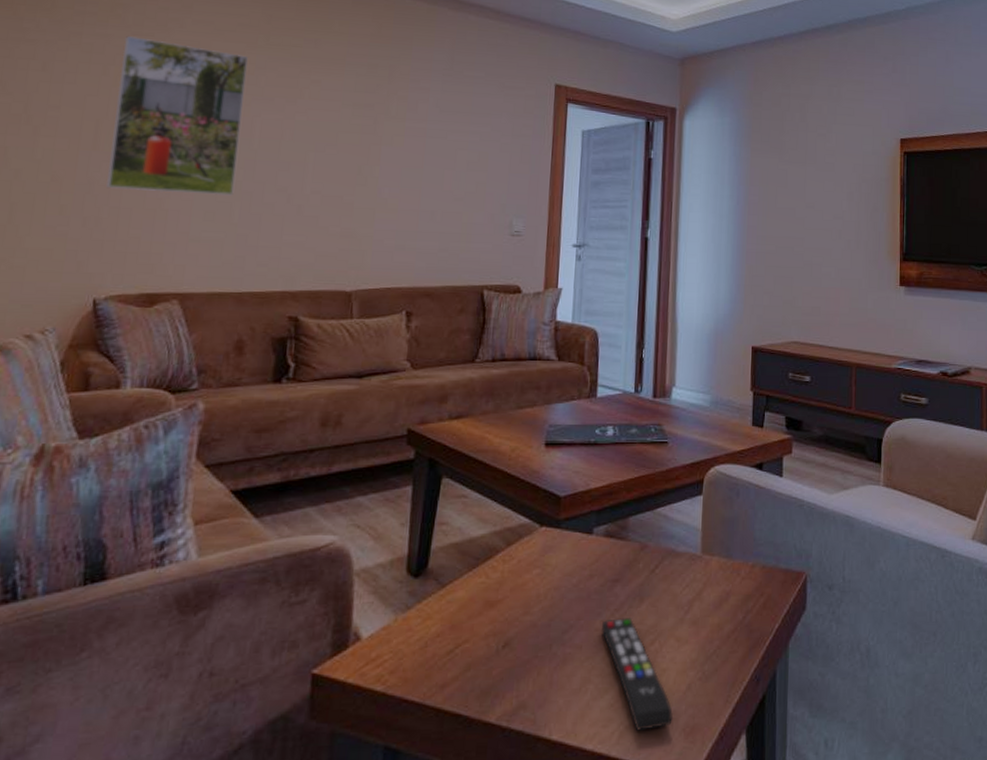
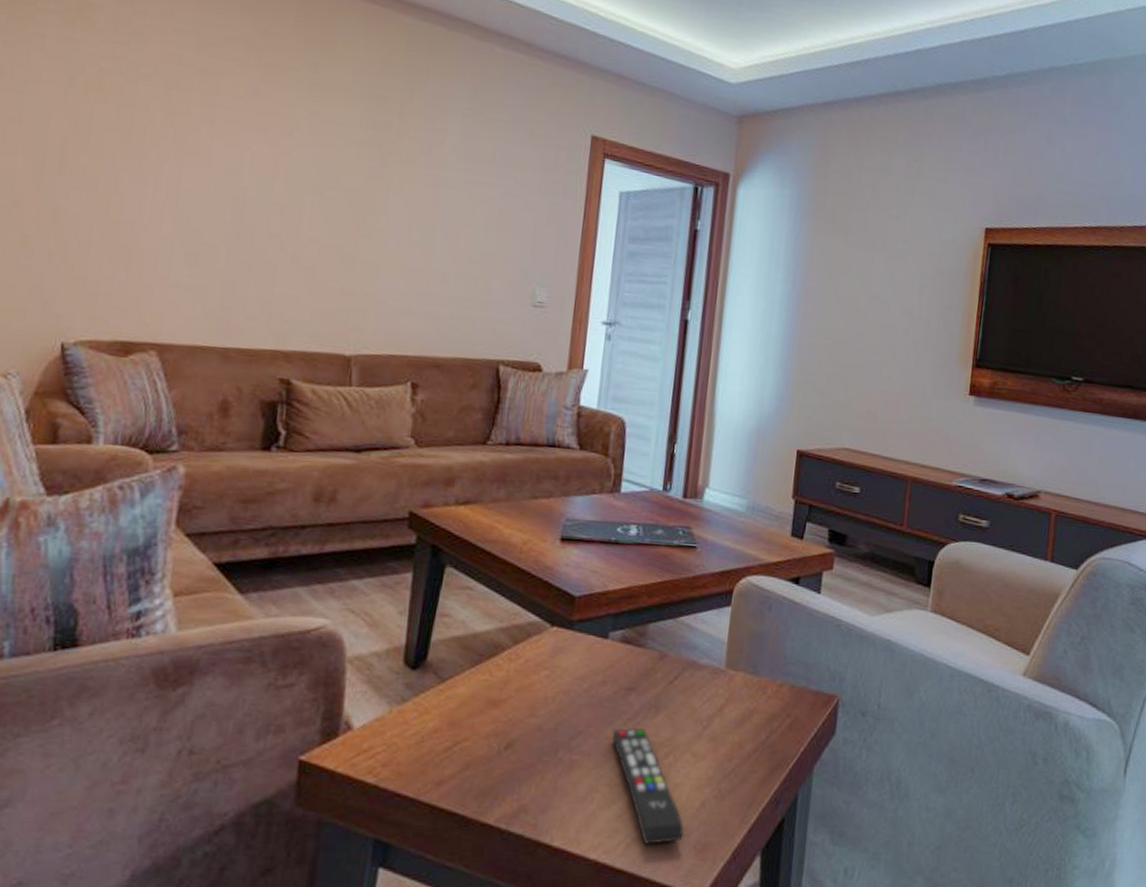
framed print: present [107,36,248,196] -> none [75,43,237,238]

